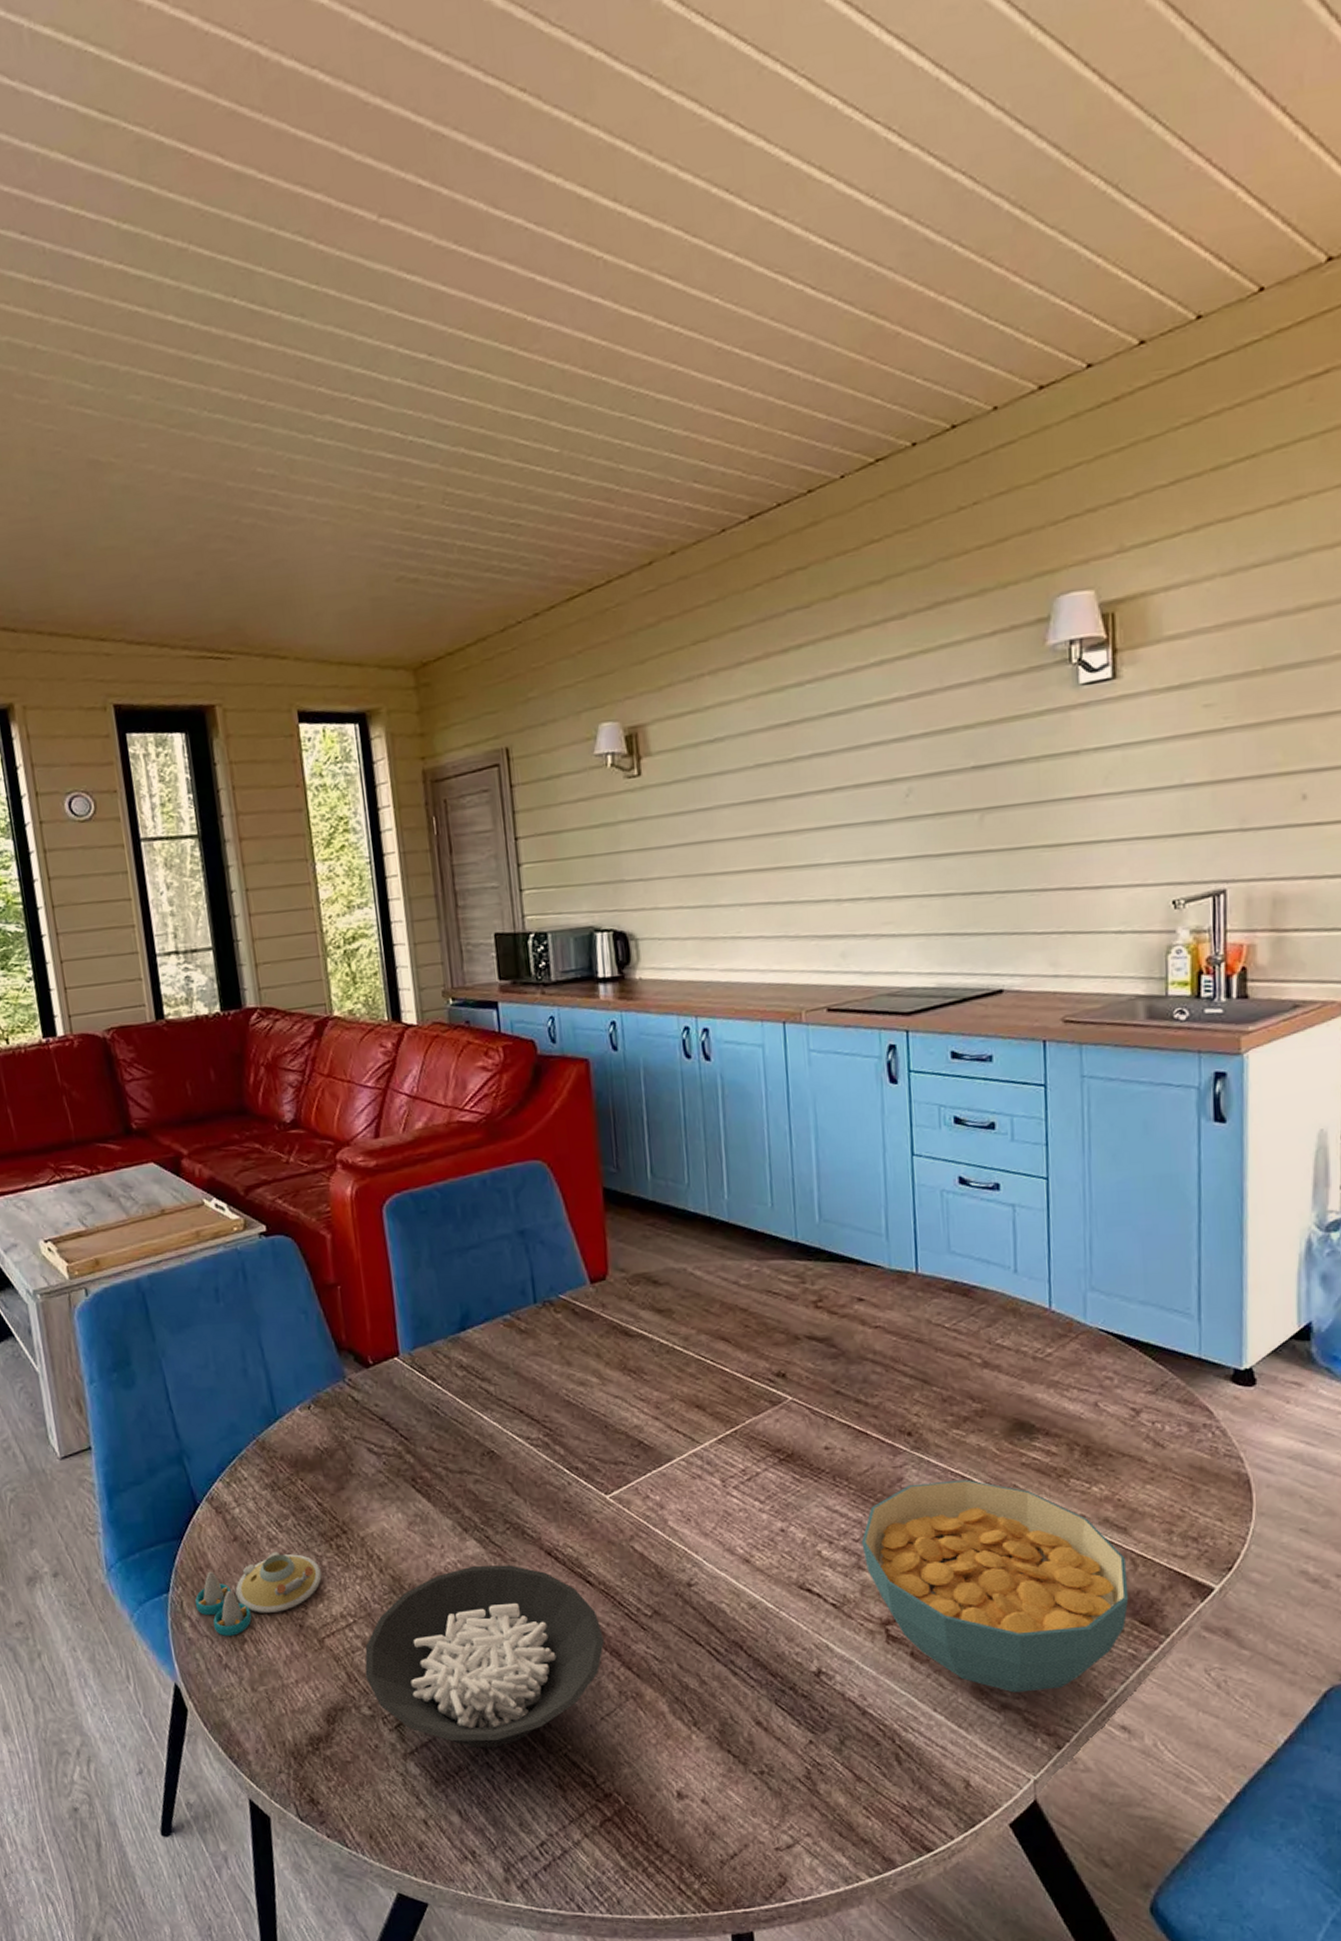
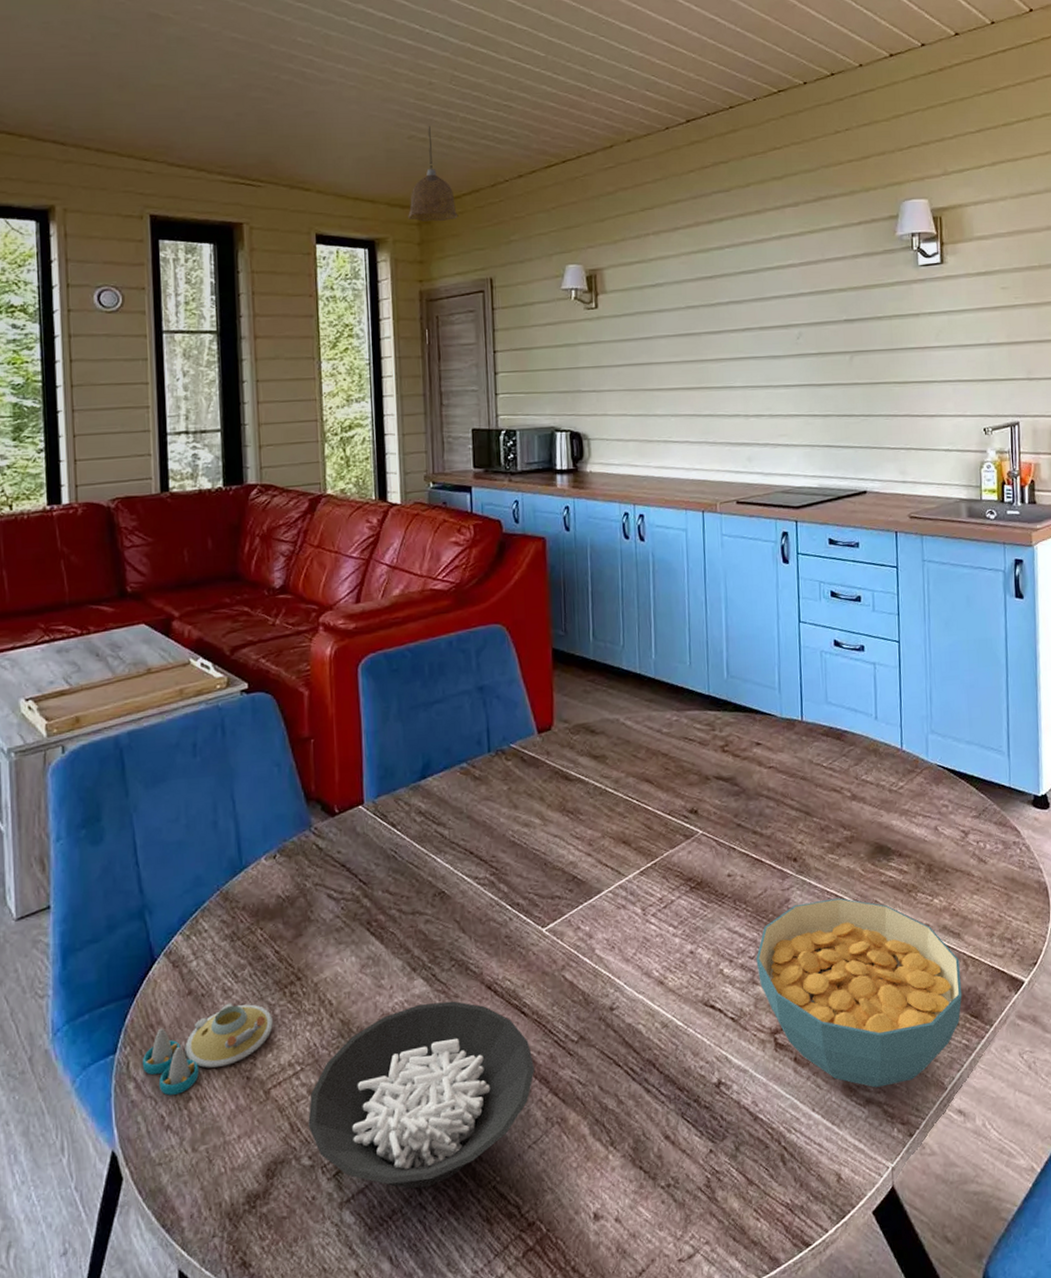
pendant lamp: none [402,562,463,684] -> present [408,126,459,222]

